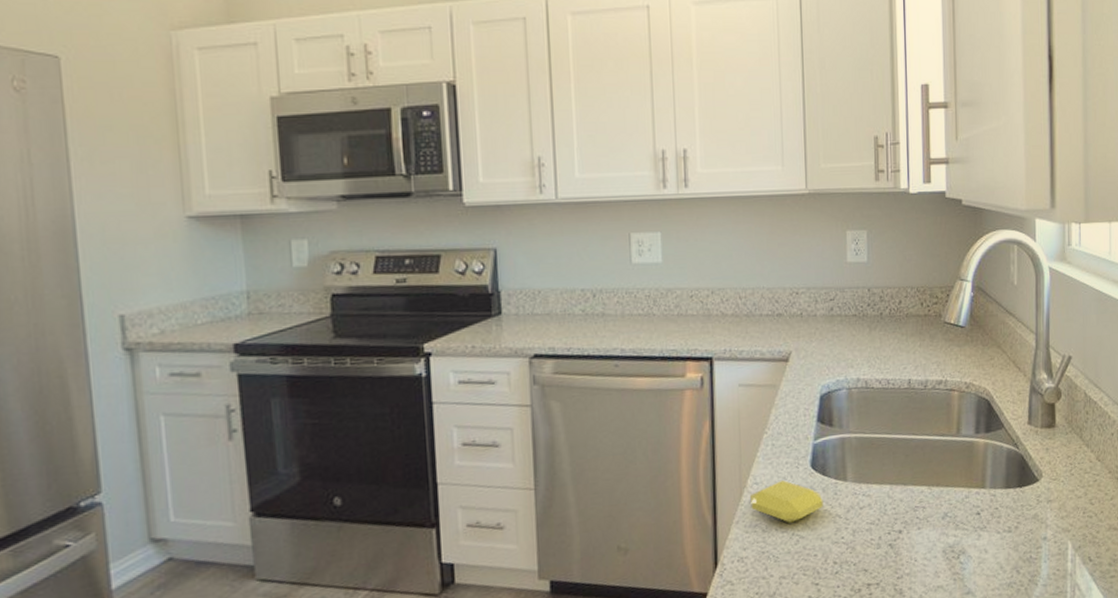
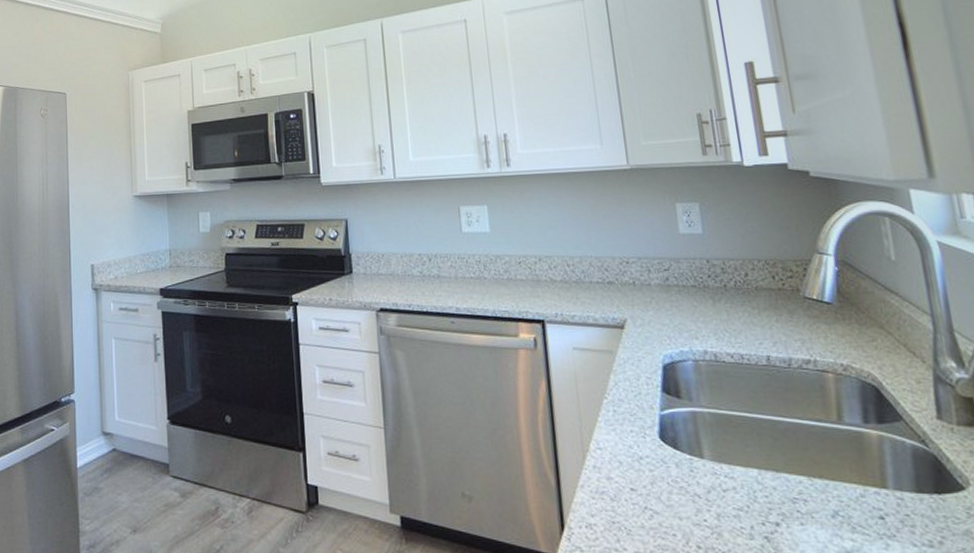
soap bar: present [750,480,824,523] -> none [594,449,679,495]

